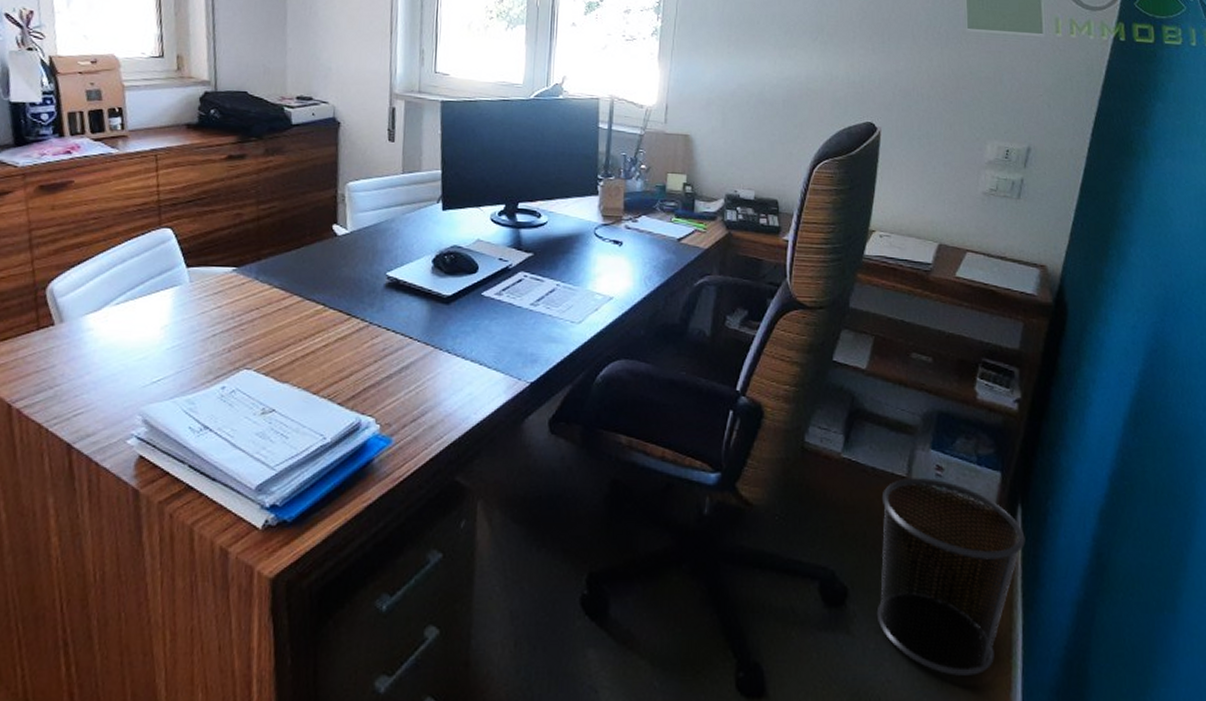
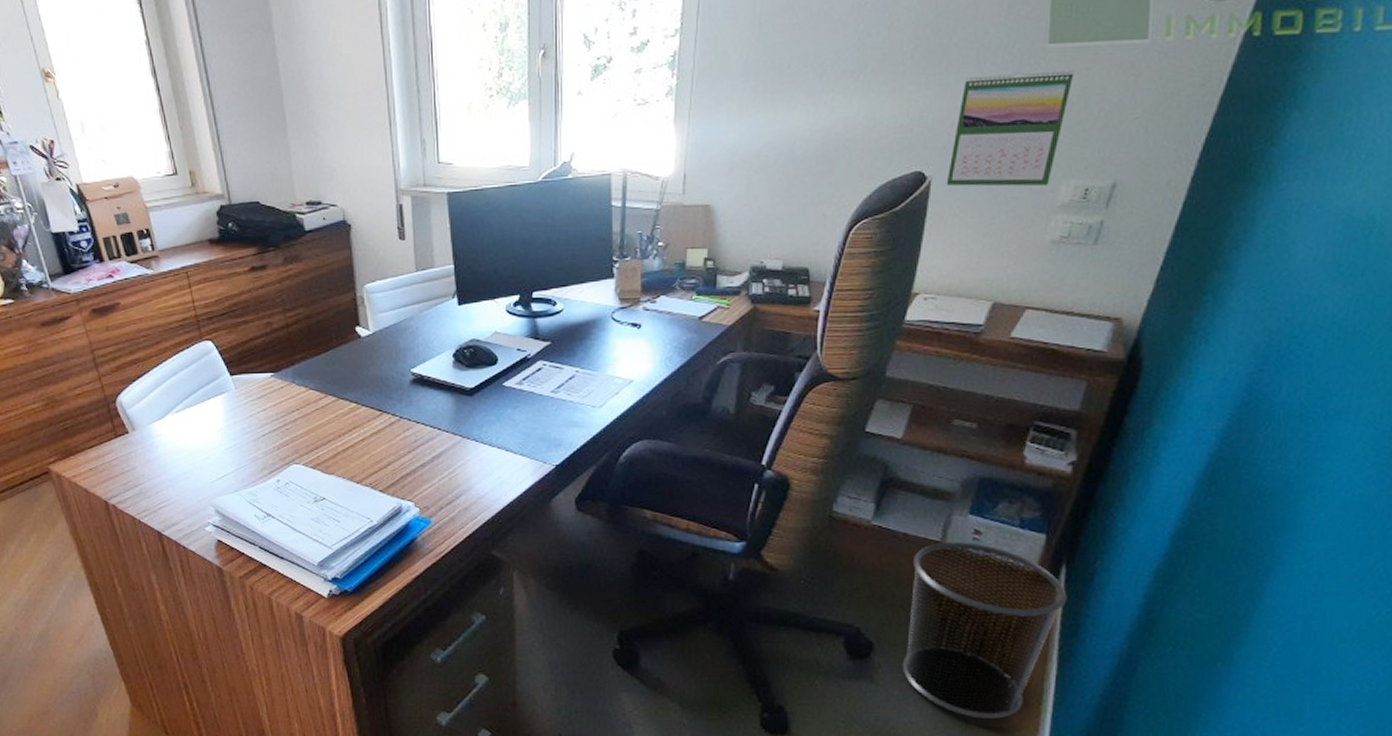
calendar: none [893,47,989,145] -> present [946,70,1073,187]

